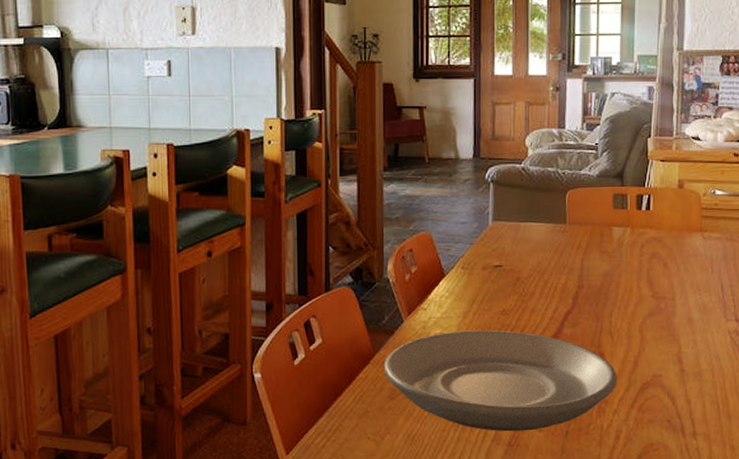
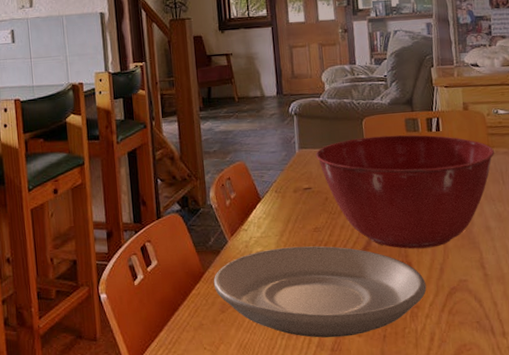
mixing bowl: none [510,211,706,339] -> present [315,134,494,249]

